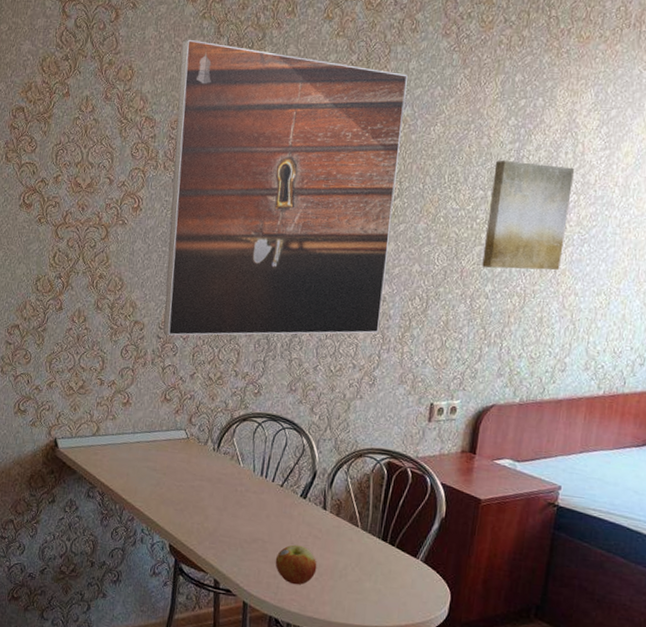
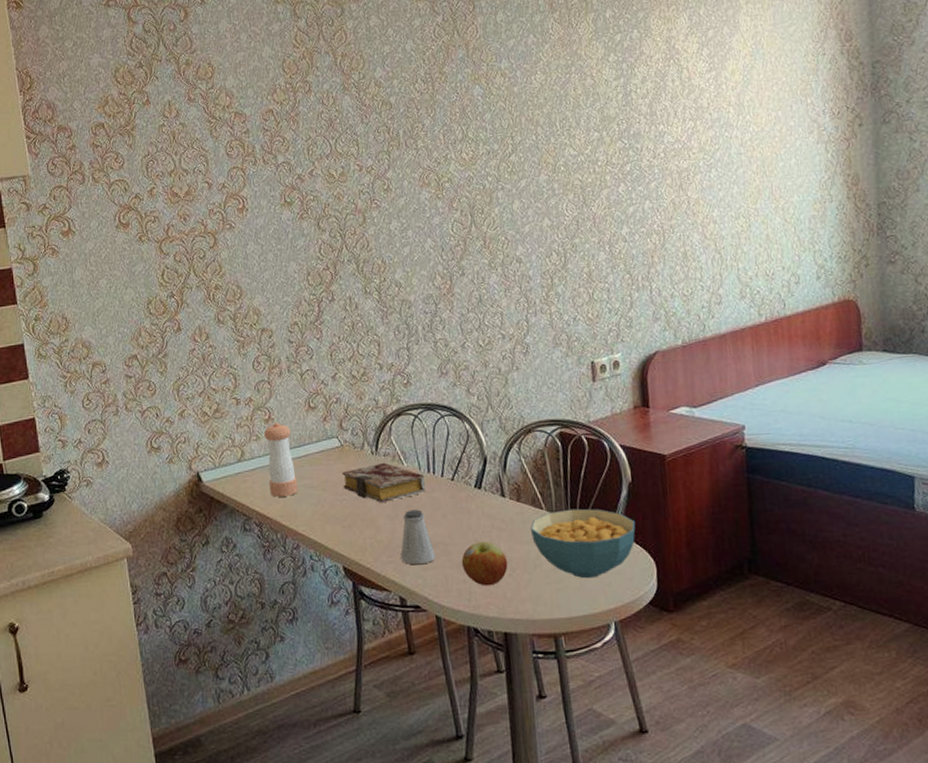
pepper shaker: none [116,407,145,474] -> present [263,422,298,497]
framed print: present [163,39,408,336] -> none [259,26,522,338]
book: none [183,459,257,496] -> present [342,462,425,504]
saltshaker: none [222,505,254,555] -> present [400,509,436,565]
cereal bowl: none [343,531,440,596] -> present [530,508,636,579]
wall art: present [482,160,574,271] -> none [604,94,693,210]

